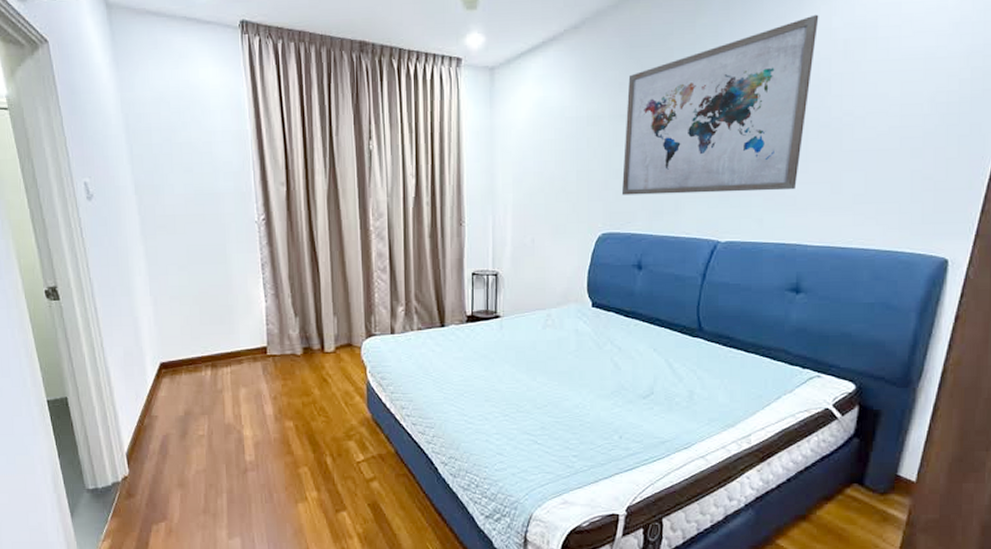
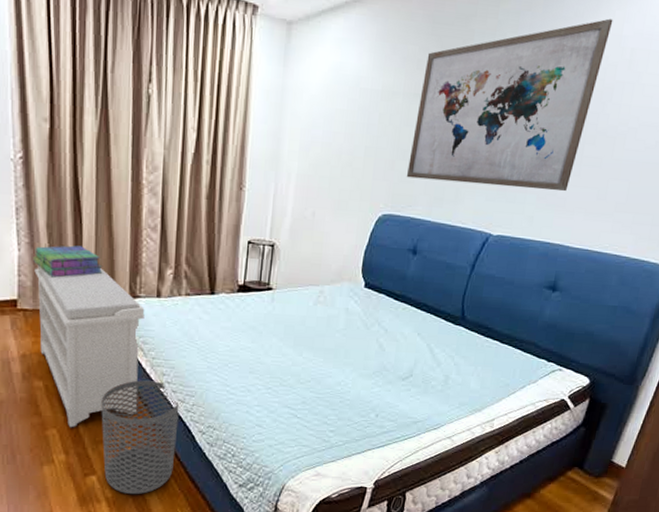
stack of books: none [278,292,340,324] -> present [33,245,103,278]
bench: none [280,311,381,465] -> present [34,265,145,428]
waste bin: none [347,415,421,530] -> present [101,380,179,495]

